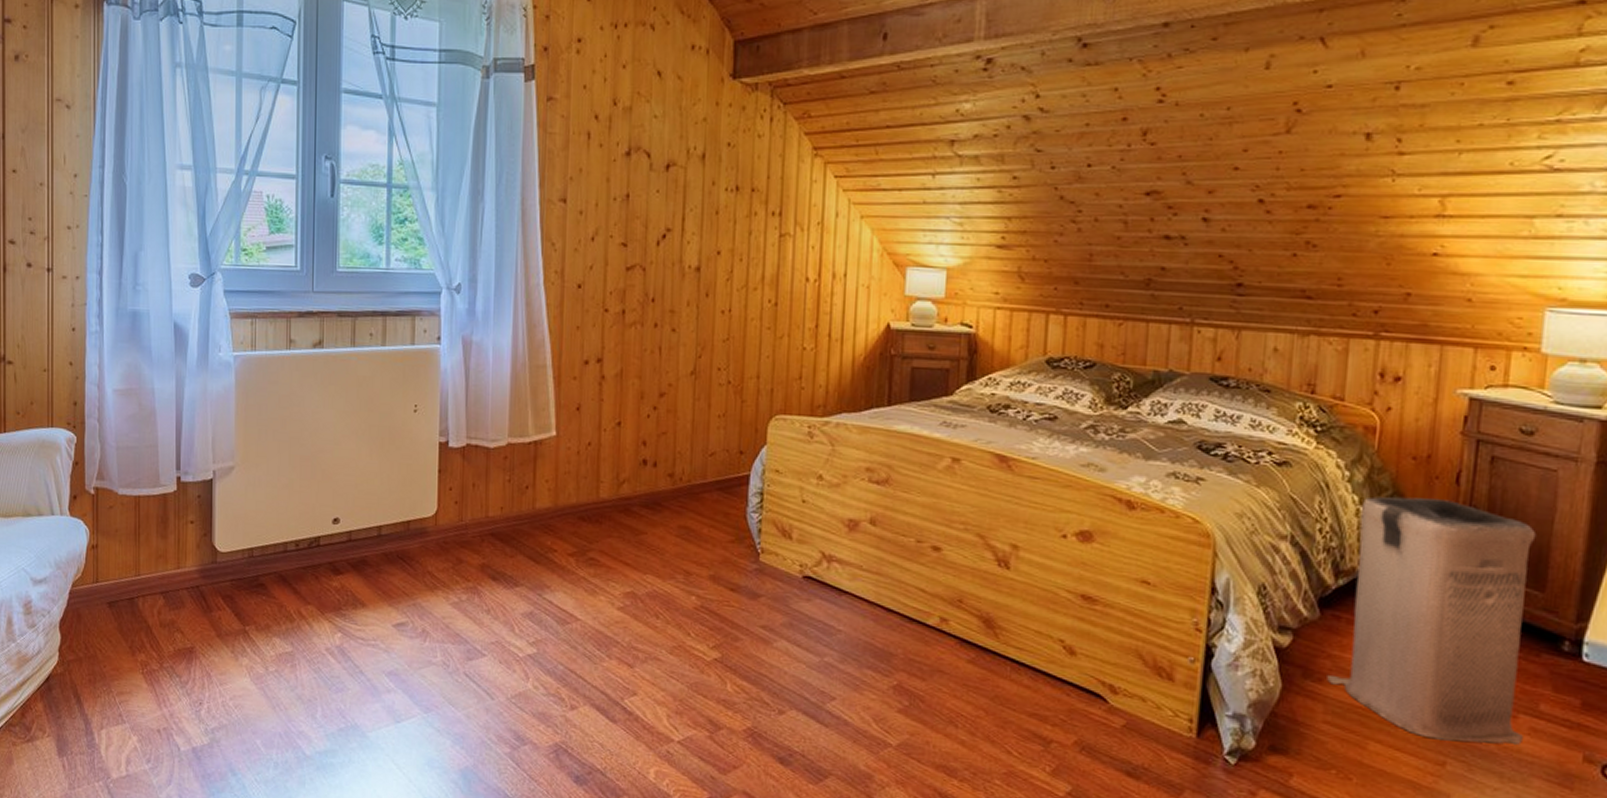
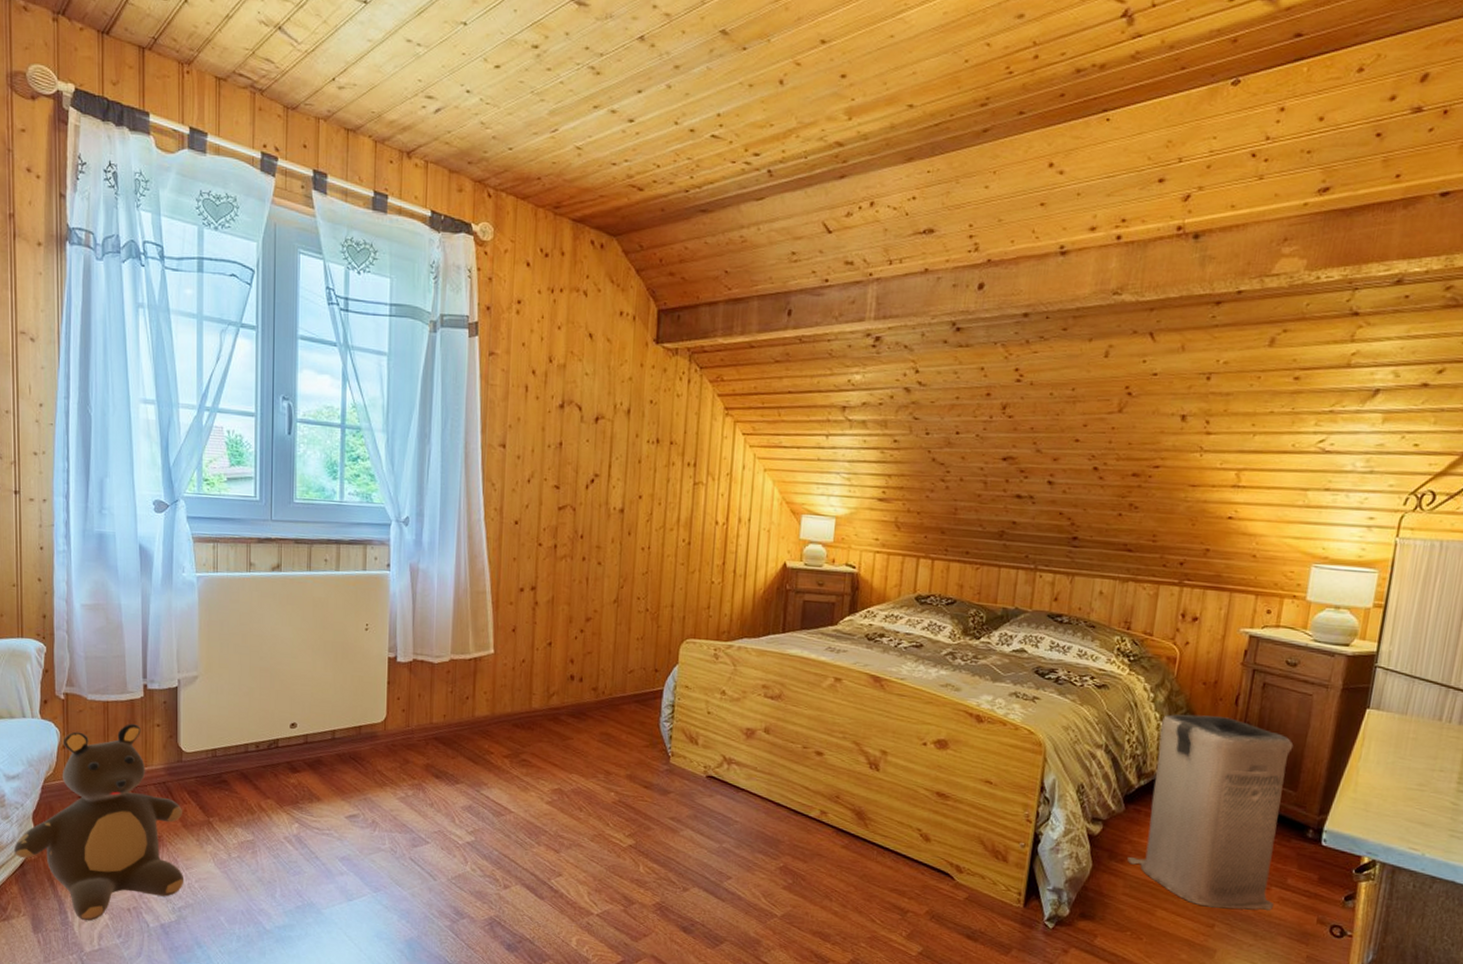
teddy bear: none [40,521,218,744] -> present [14,724,185,922]

